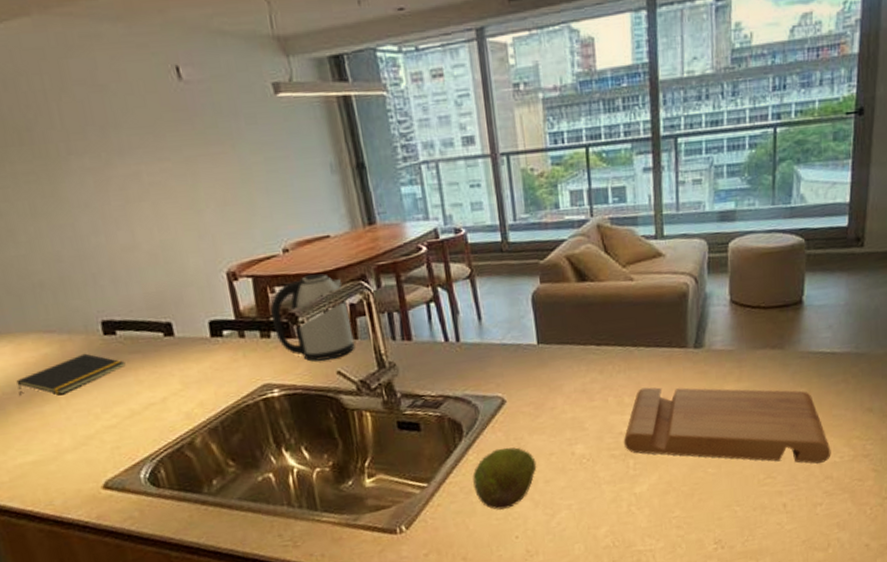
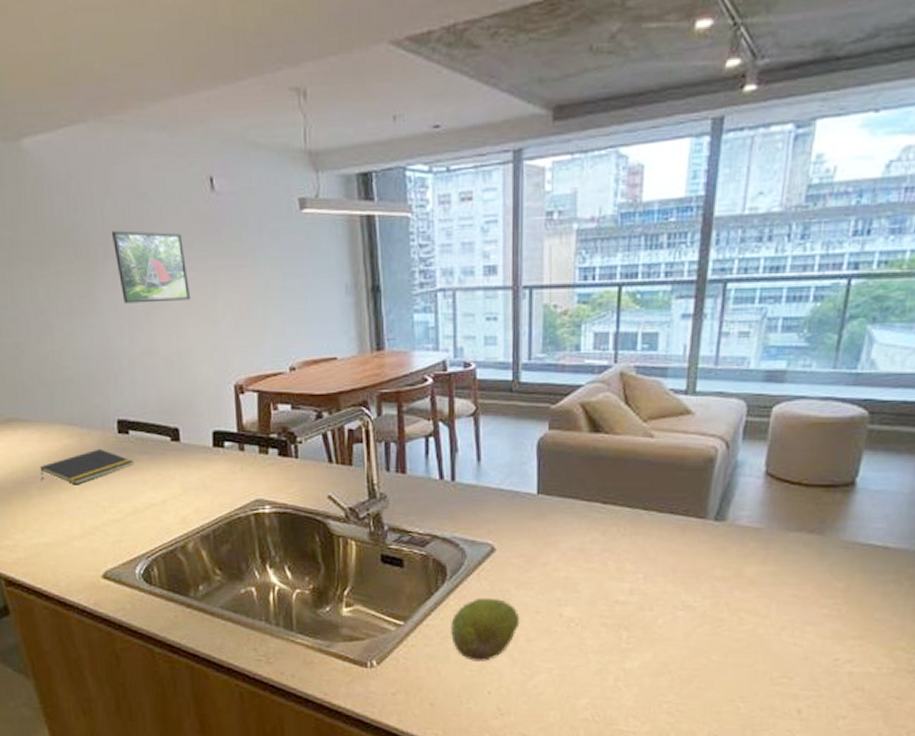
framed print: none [72,124,170,200] -> present [111,230,191,304]
kettle: present [270,273,355,361] -> none [272,394,349,483]
cutting board: present [623,387,831,464] -> none [618,556,867,671]

